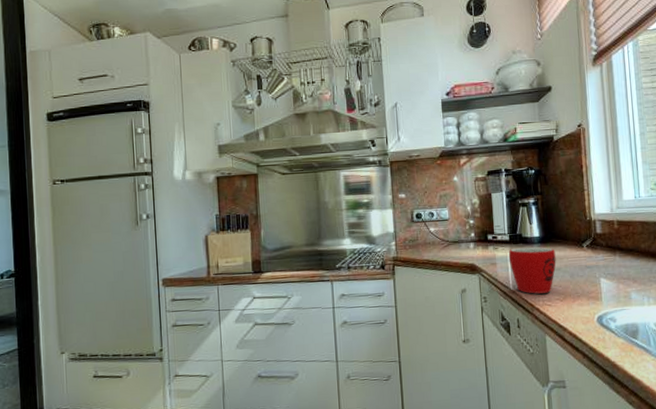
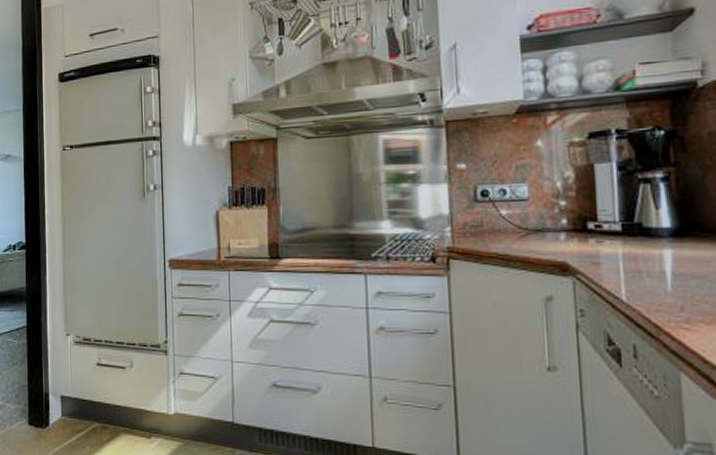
mug: present [508,247,556,294] -> none [620,241,700,311]

